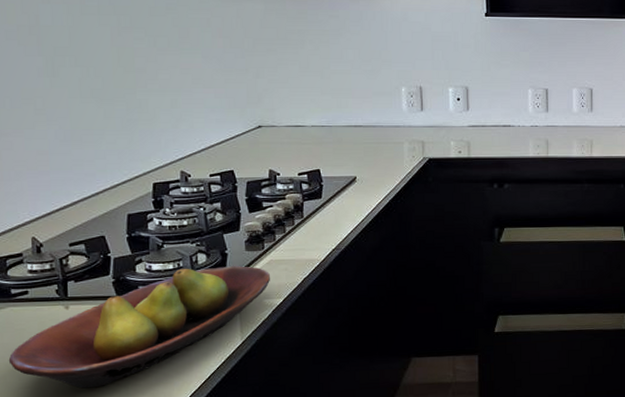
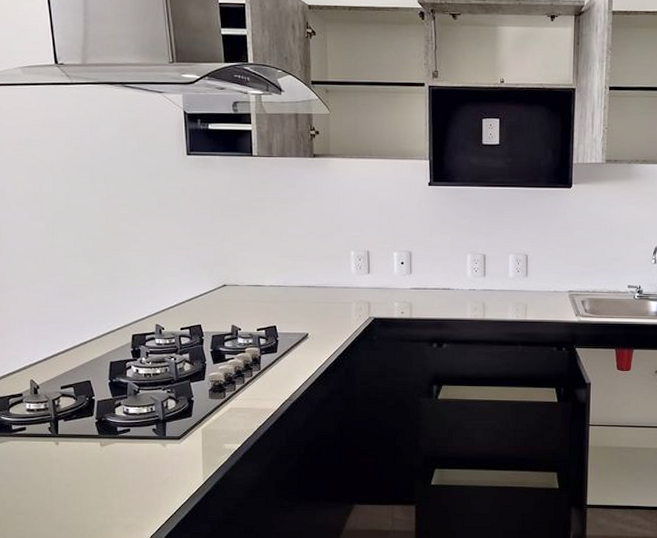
fruit bowl: present [8,266,270,389] -> none [8,412,230,517]

